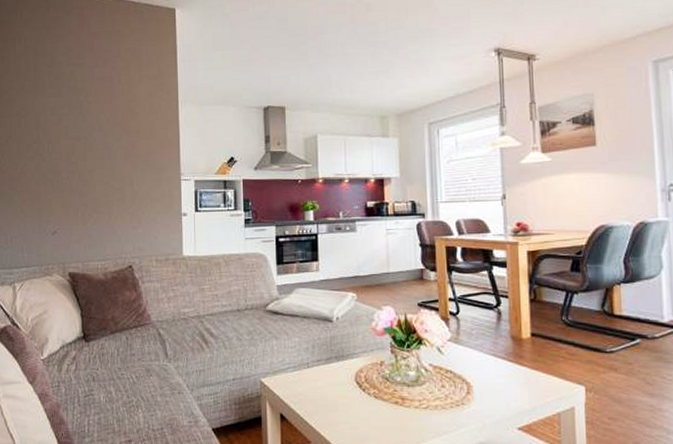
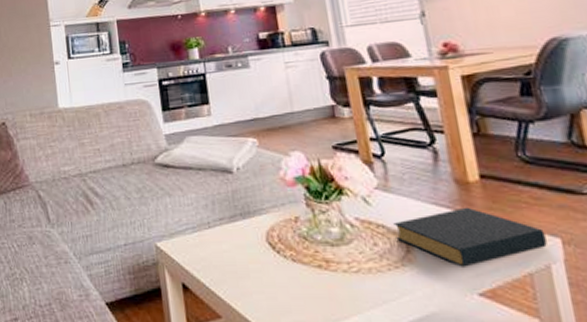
hardback book: none [459,359,574,407] -> present [393,207,547,267]

